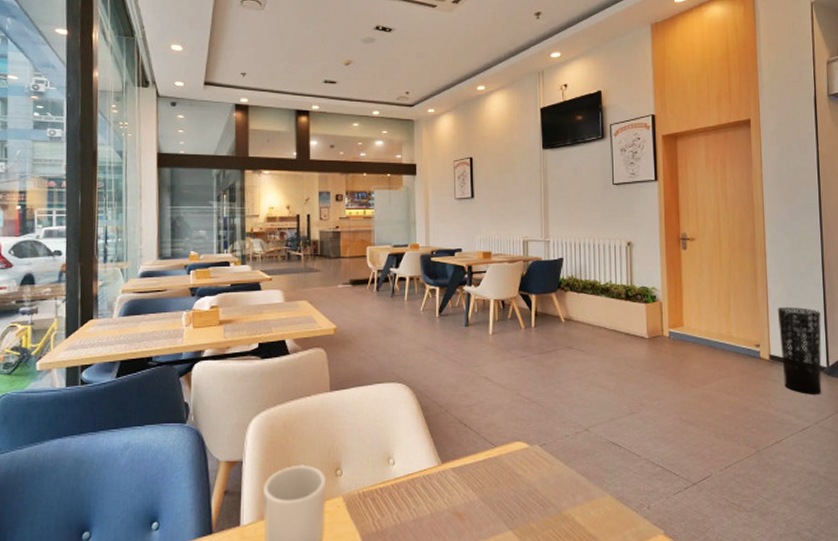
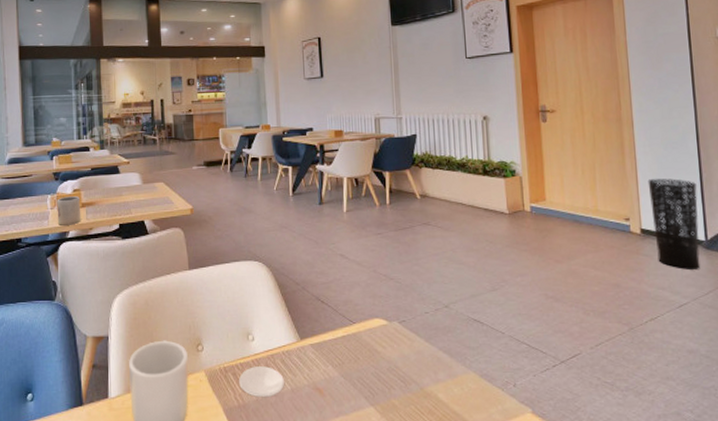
cup: none [192,313,218,344] -> present [57,196,81,225]
saucer: none [377,491,425,523] -> present [238,366,285,398]

